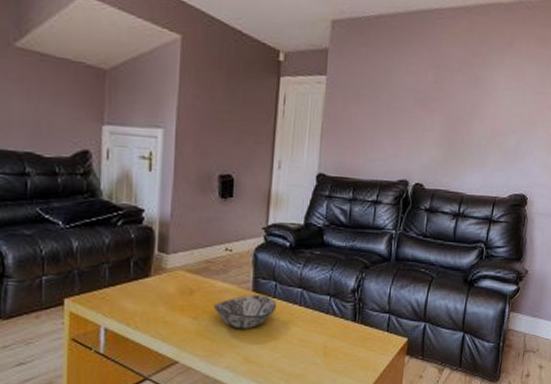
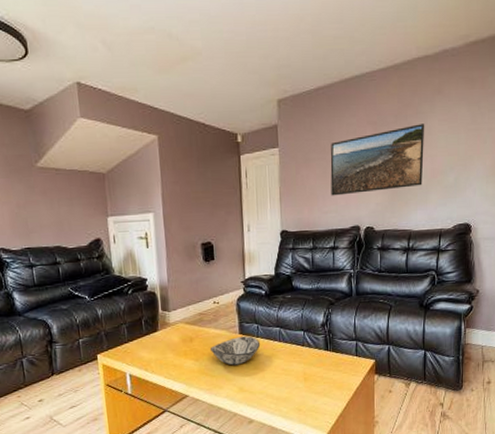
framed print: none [380,76,491,146] -> present [330,124,425,196]

